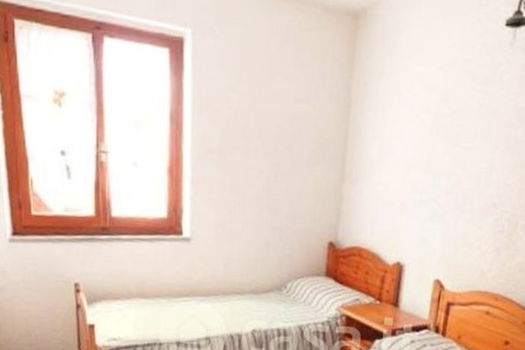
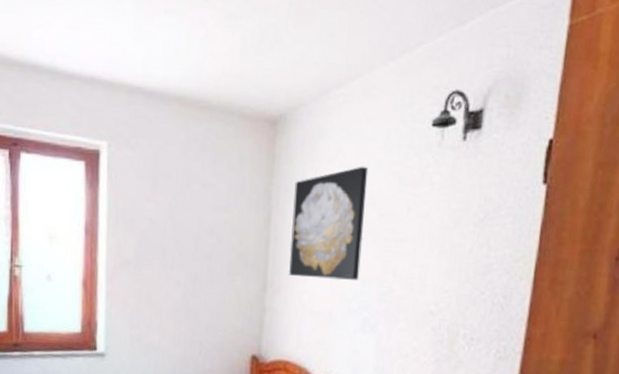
wall art: none [365,63,444,173] -> present [288,166,369,281]

